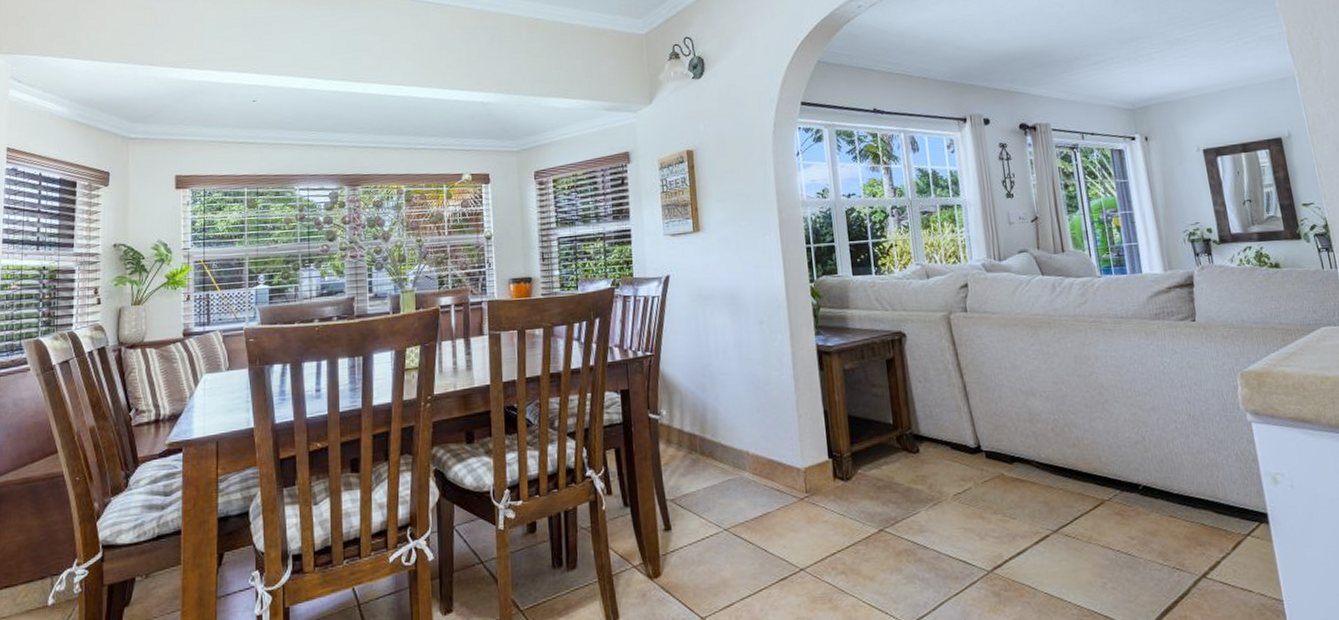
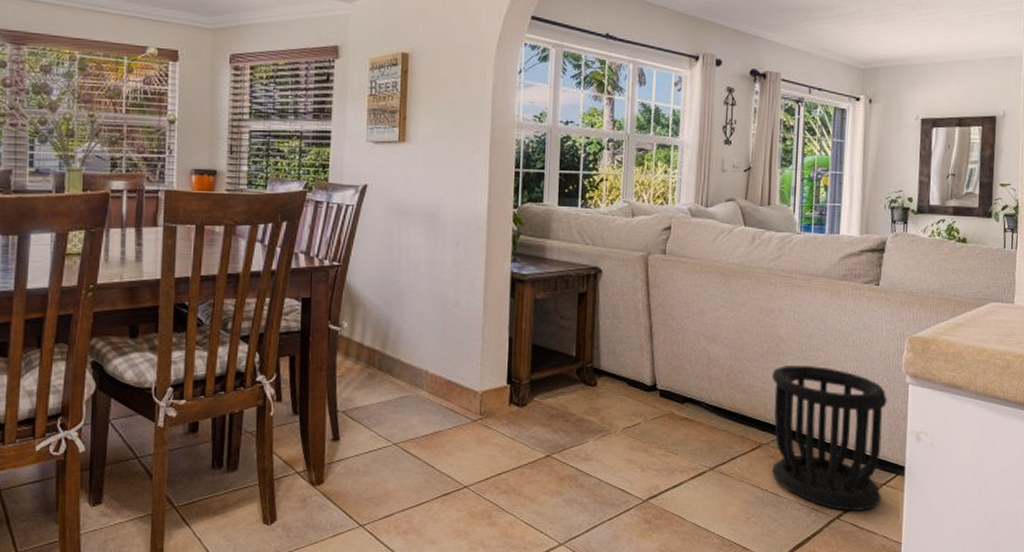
wastebasket: none [1100,412,1249,568] -> present [771,366,887,511]

